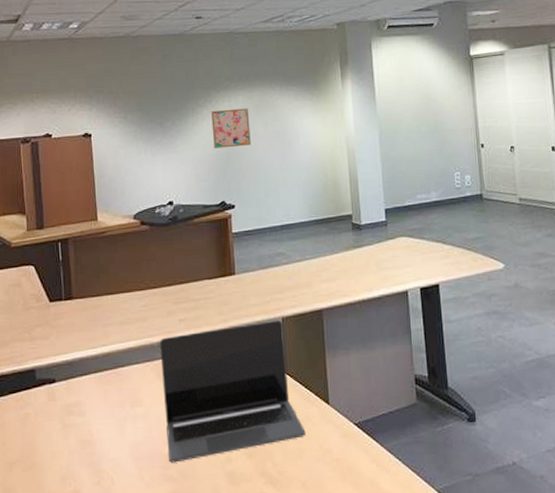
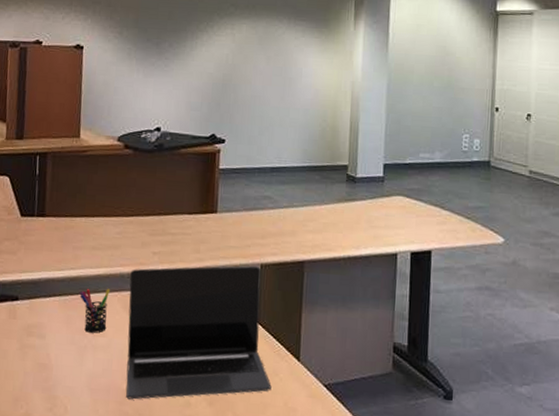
pen holder: none [114,359,143,404] -> present [80,288,111,333]
wall art: present [211,108,251,149] -> none [210,36,252,79]

